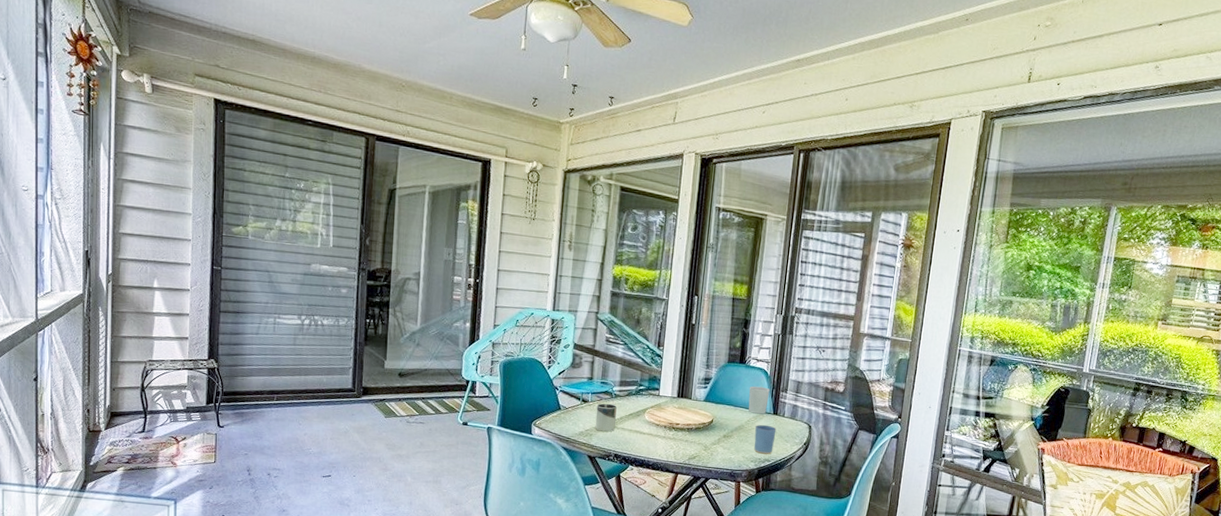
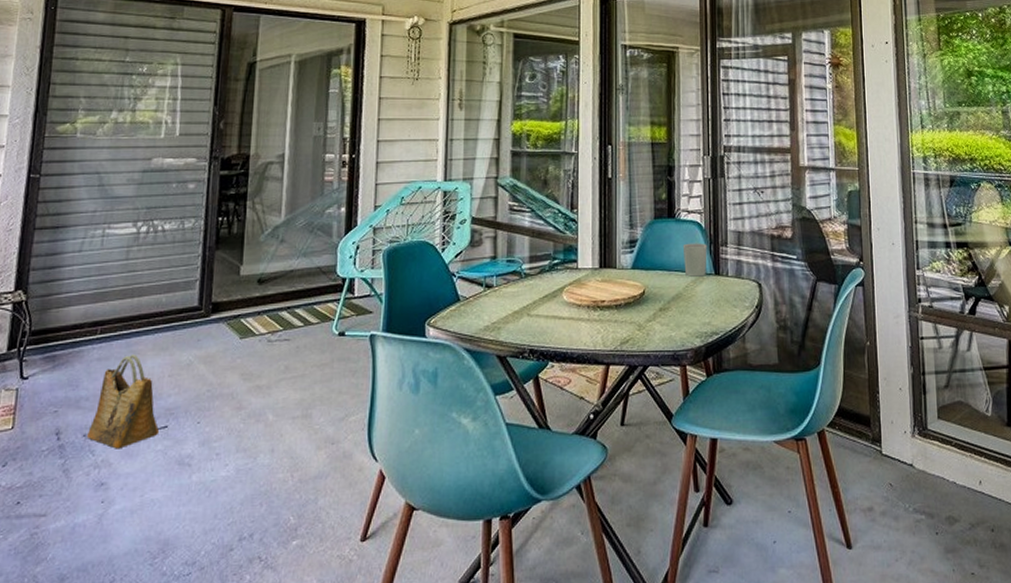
grocery bag: none [270,419,325,487] -> present [86,355,160,449]
cup: present [595,403,617,432] -> none [503,286,529,322]
mug: present [754,424,777,454] -> none [696,289,721,326]

